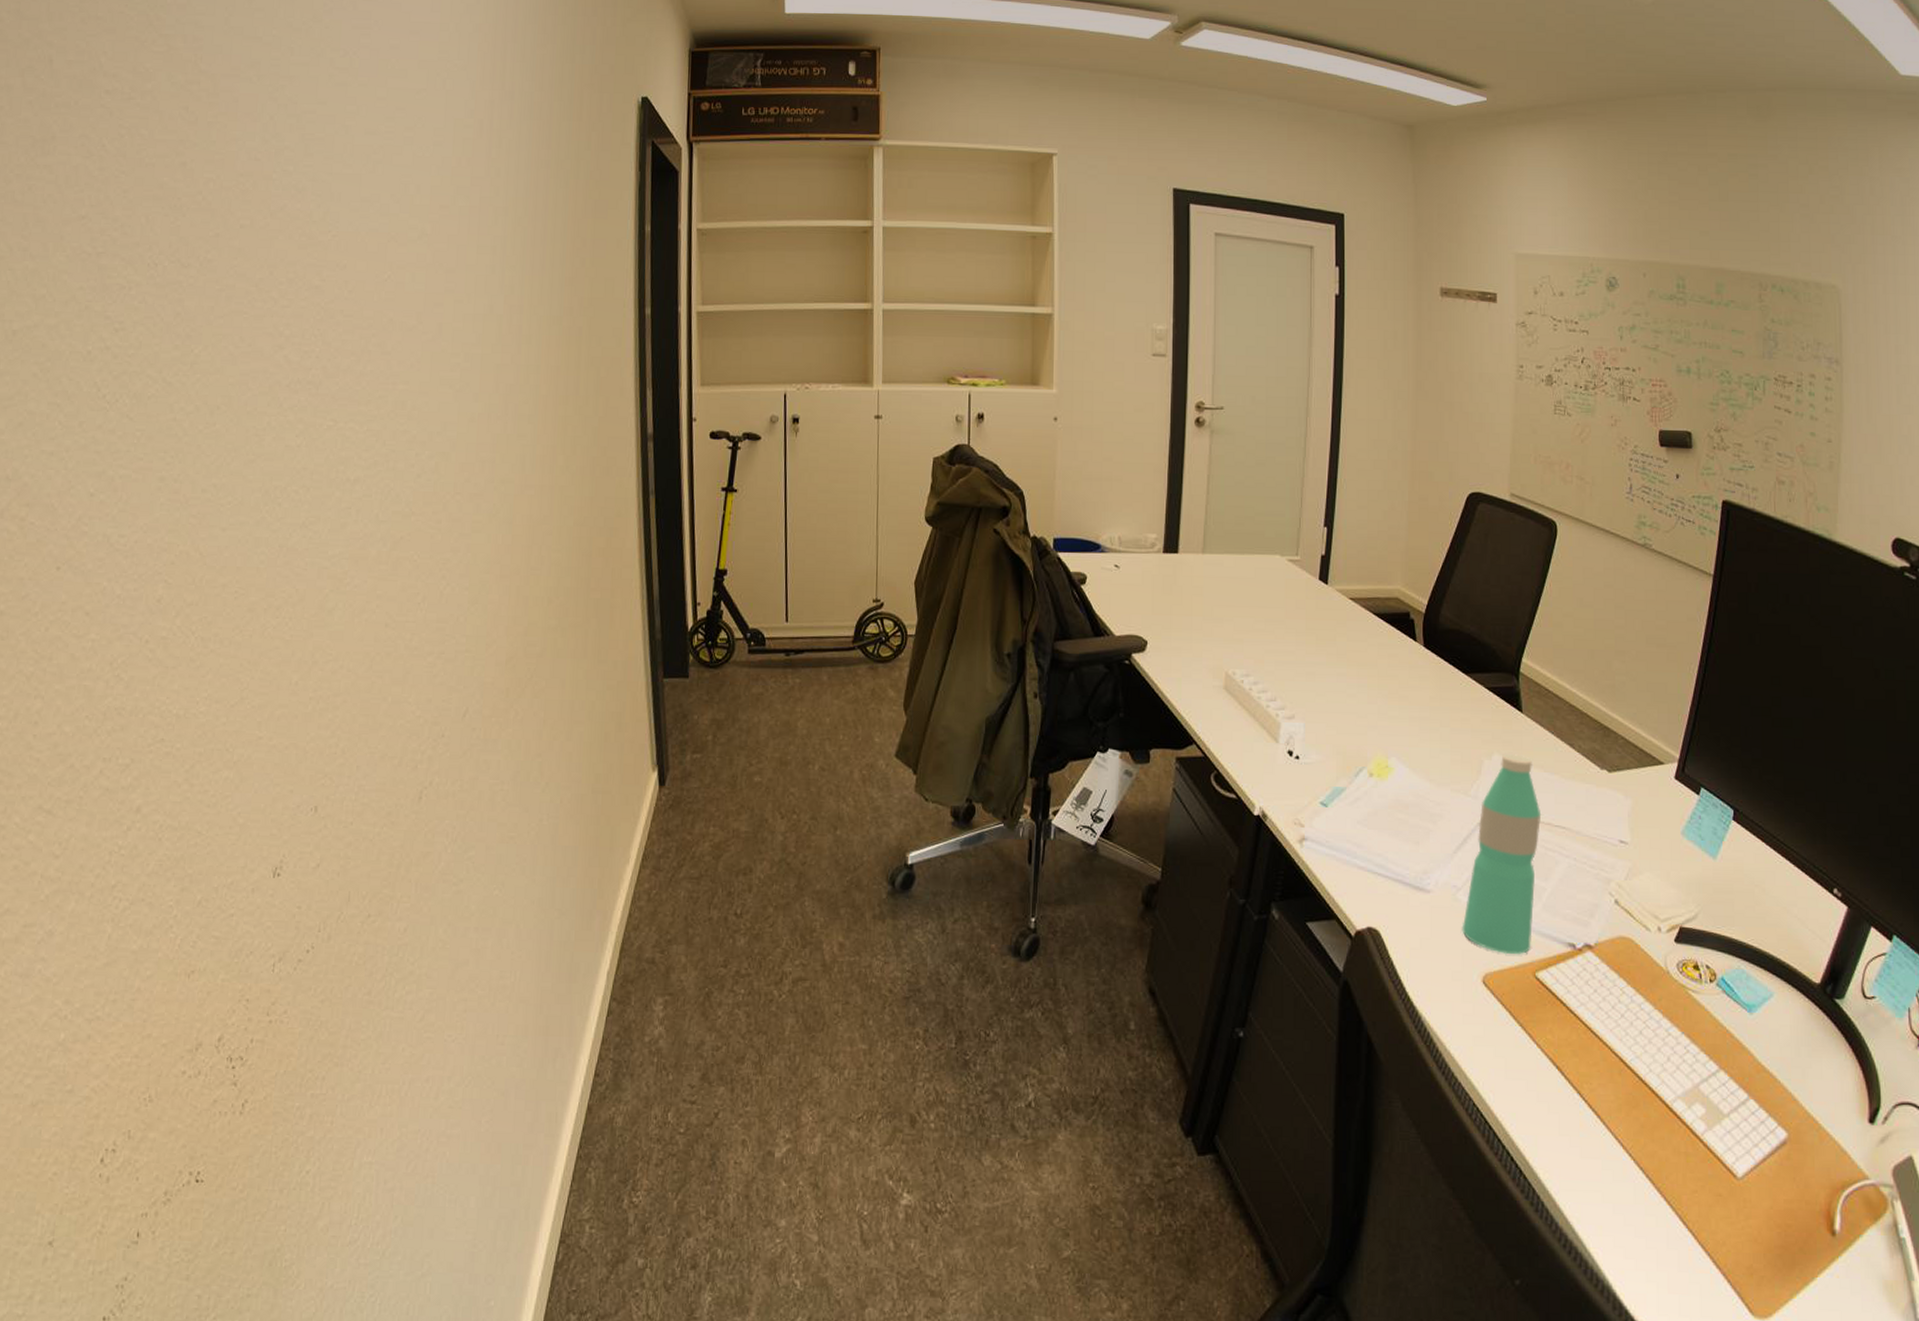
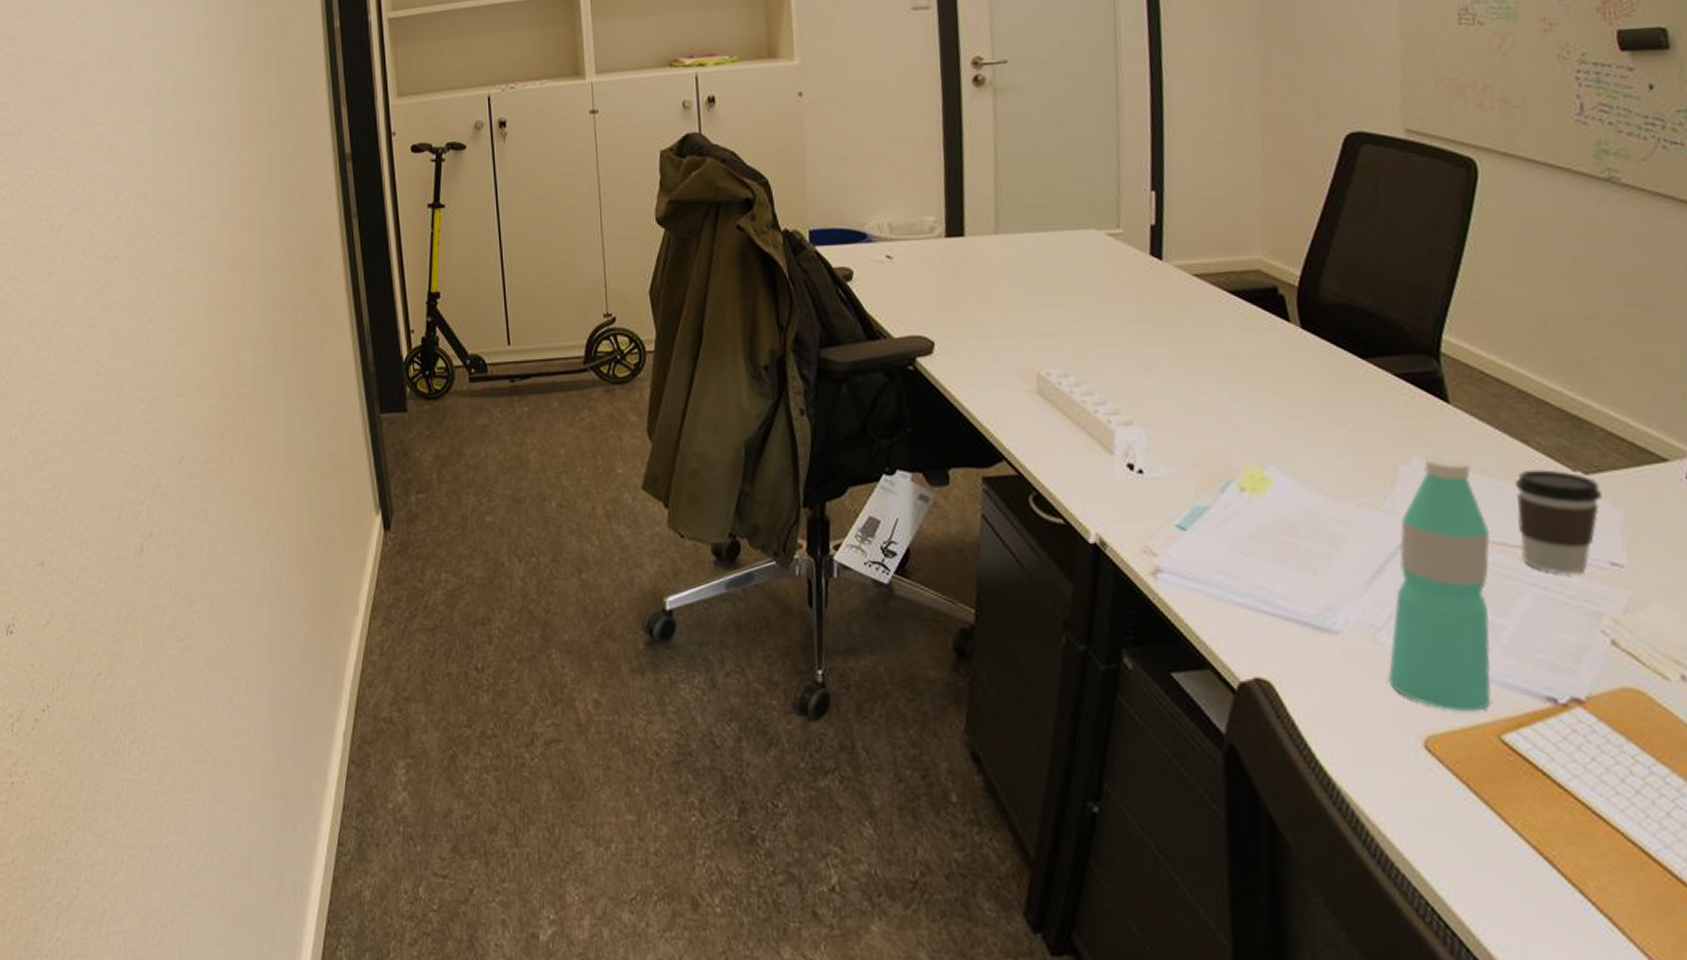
coffee cup: none [1560,767,1618,849] -> present [1515,469,1602,574]

